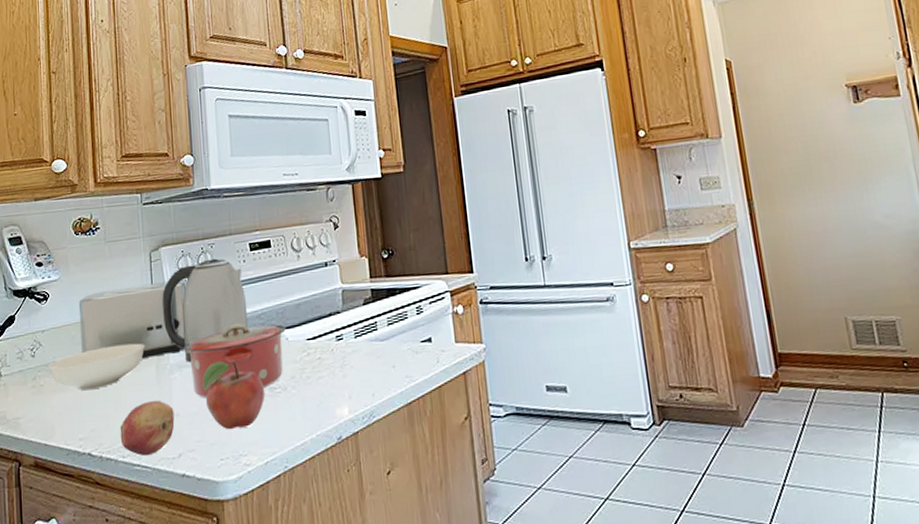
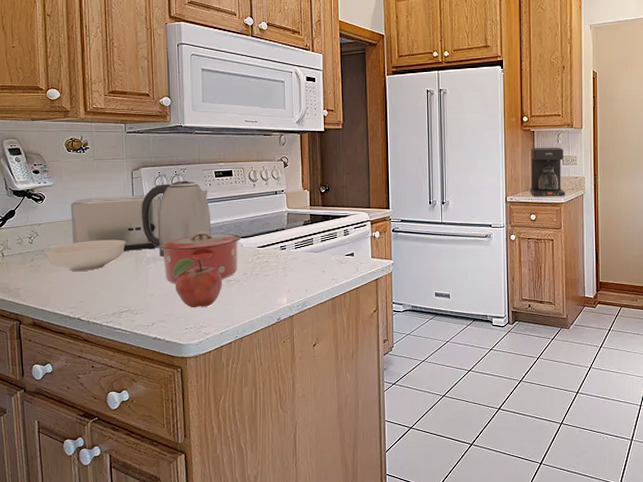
fruit: present [120,400,175,456] -> none [104,283,149,323]
coffee maker: none [655,166,712,239] -> present [530,147,566,197]

